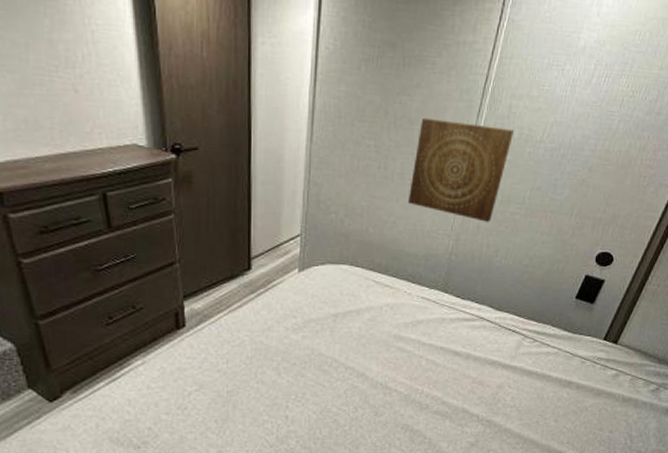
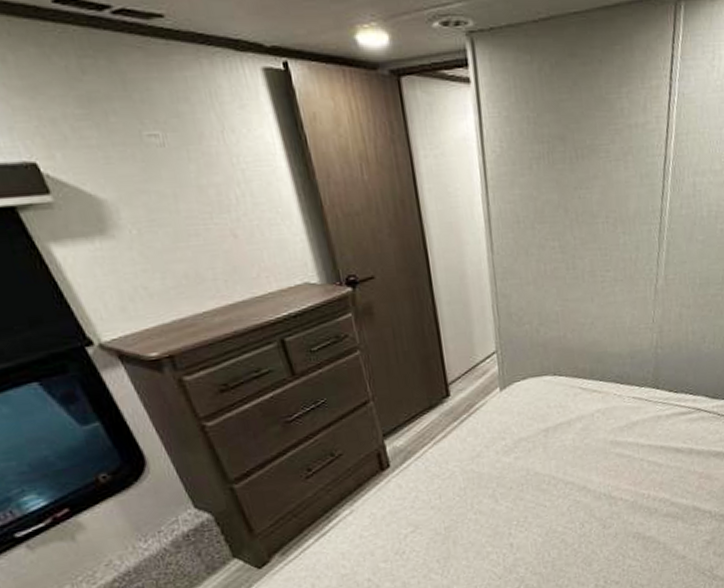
wall art: present [407,117,515,222] -> none [602,207,703,309]

